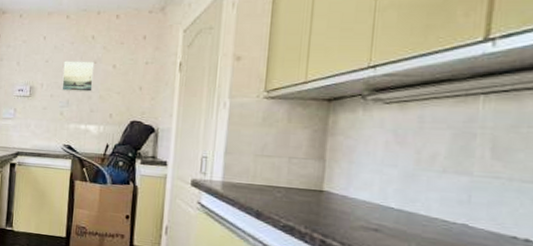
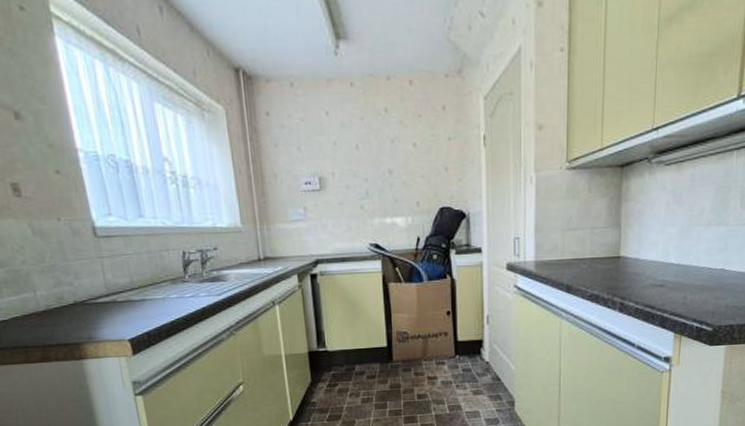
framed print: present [62,61,95,93] -> none [355,140,394,180]

